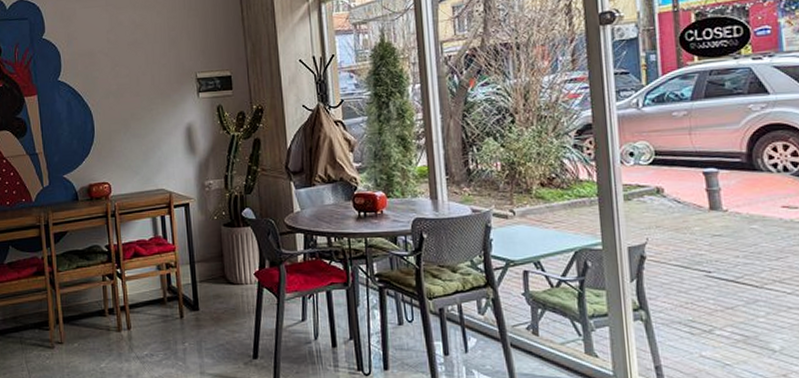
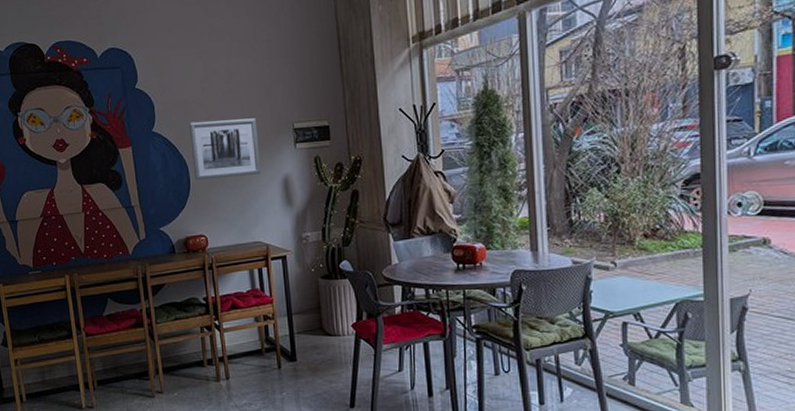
wall art: none [95,68,166,128] -> present [189,118,262,180]

